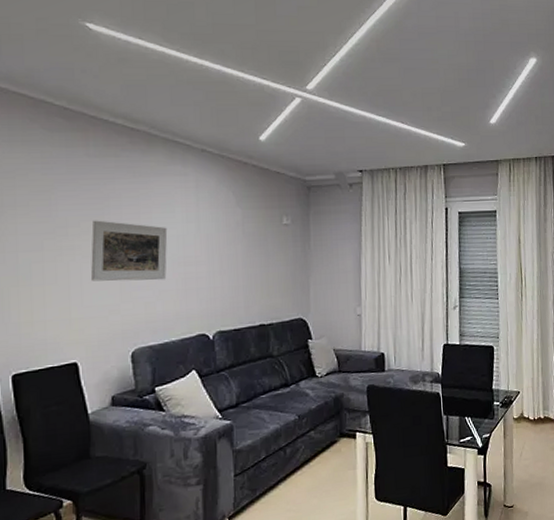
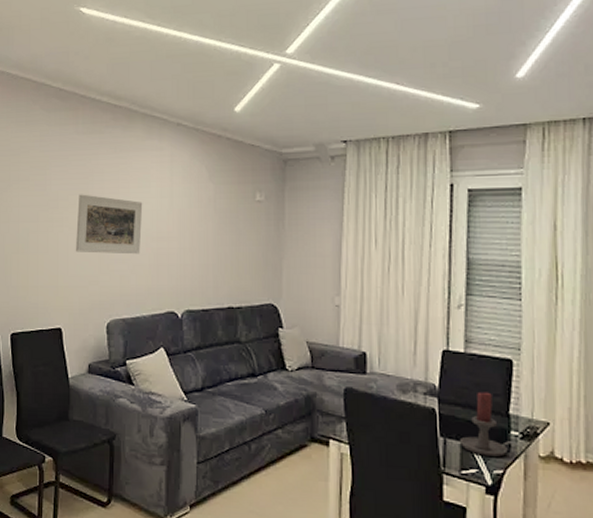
candle holder: none [459,374,503,425] -> present [461,392,523,457]

